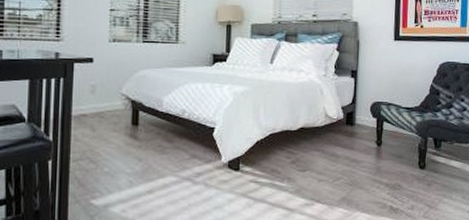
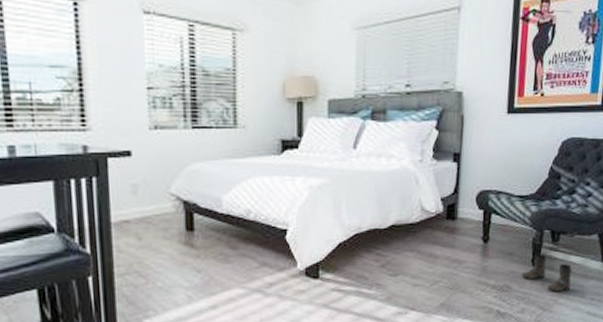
boots: none [410,157,454,192] -> present [521,253,573,292]

